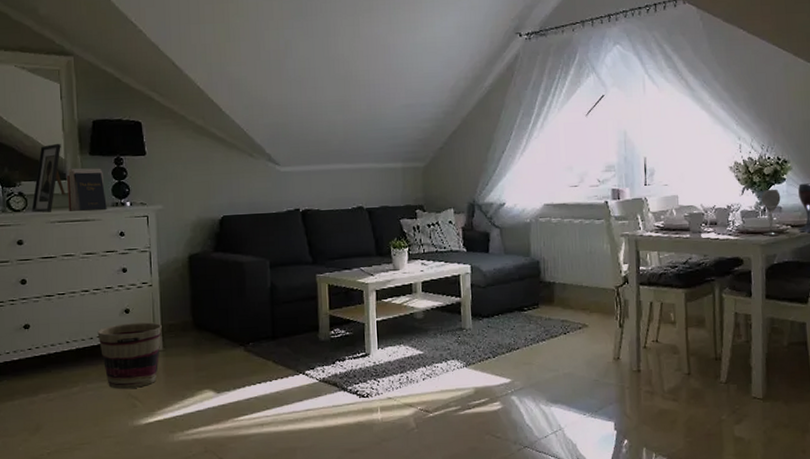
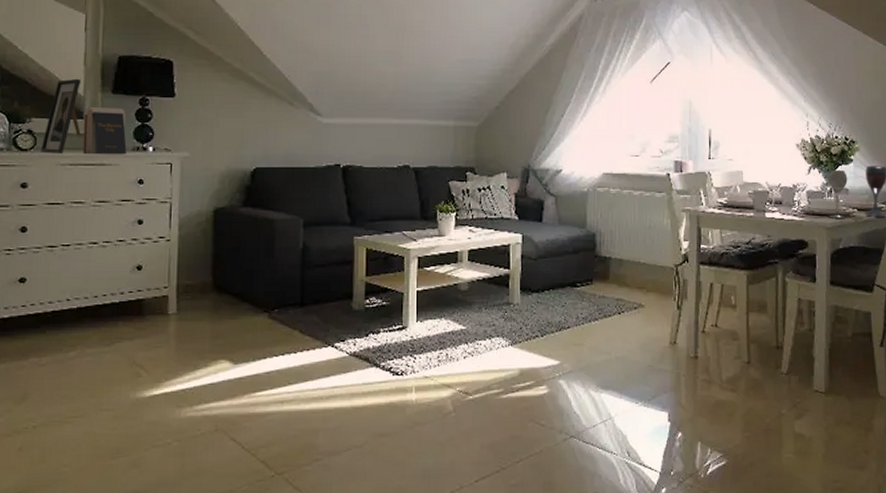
basket: present [97,322,162,389] -> none [103,281,177,355]

